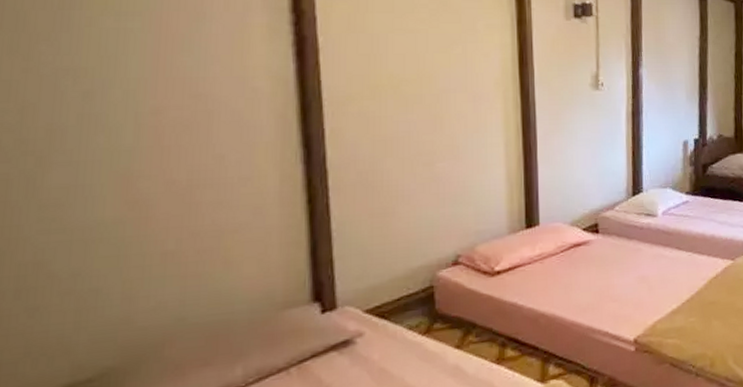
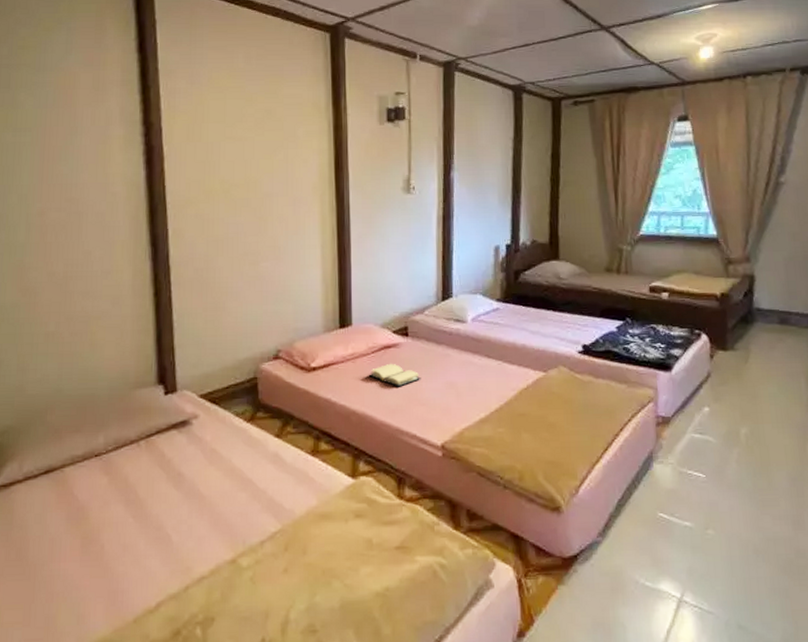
book: none [557,261,613,285] -> present [368,363,421,387]

